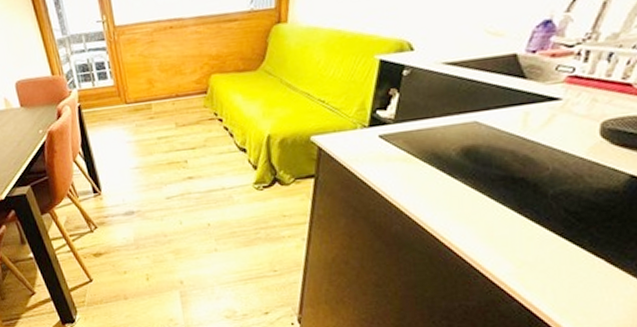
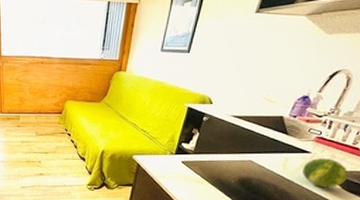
fruit: none [552,103,617,146] -> present [303,157,348,188]

